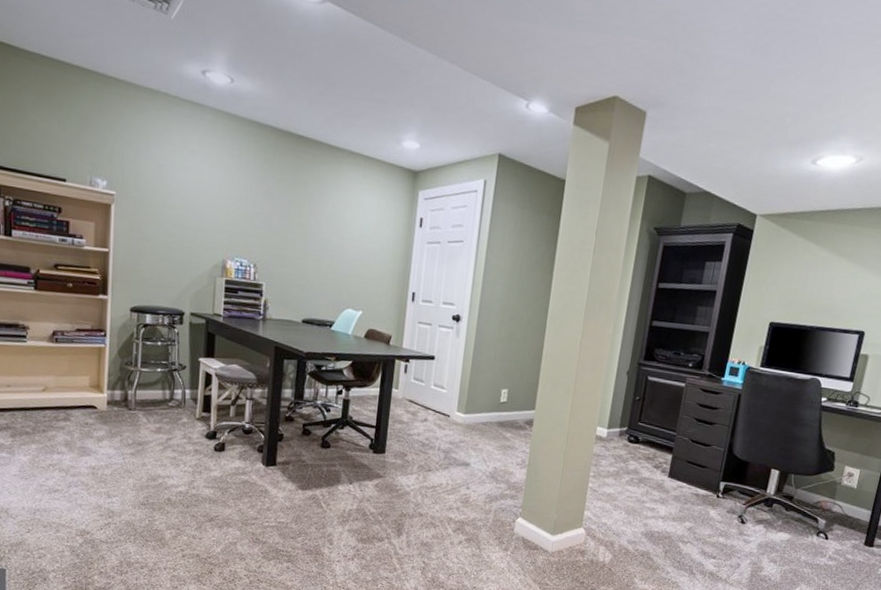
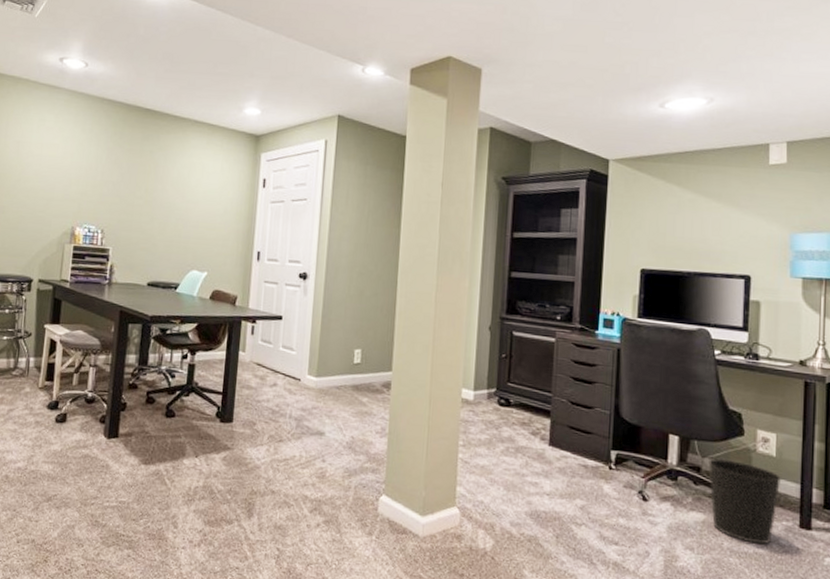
wastebasket: none [795,489,858,559] -> present [707,458,782,545]

